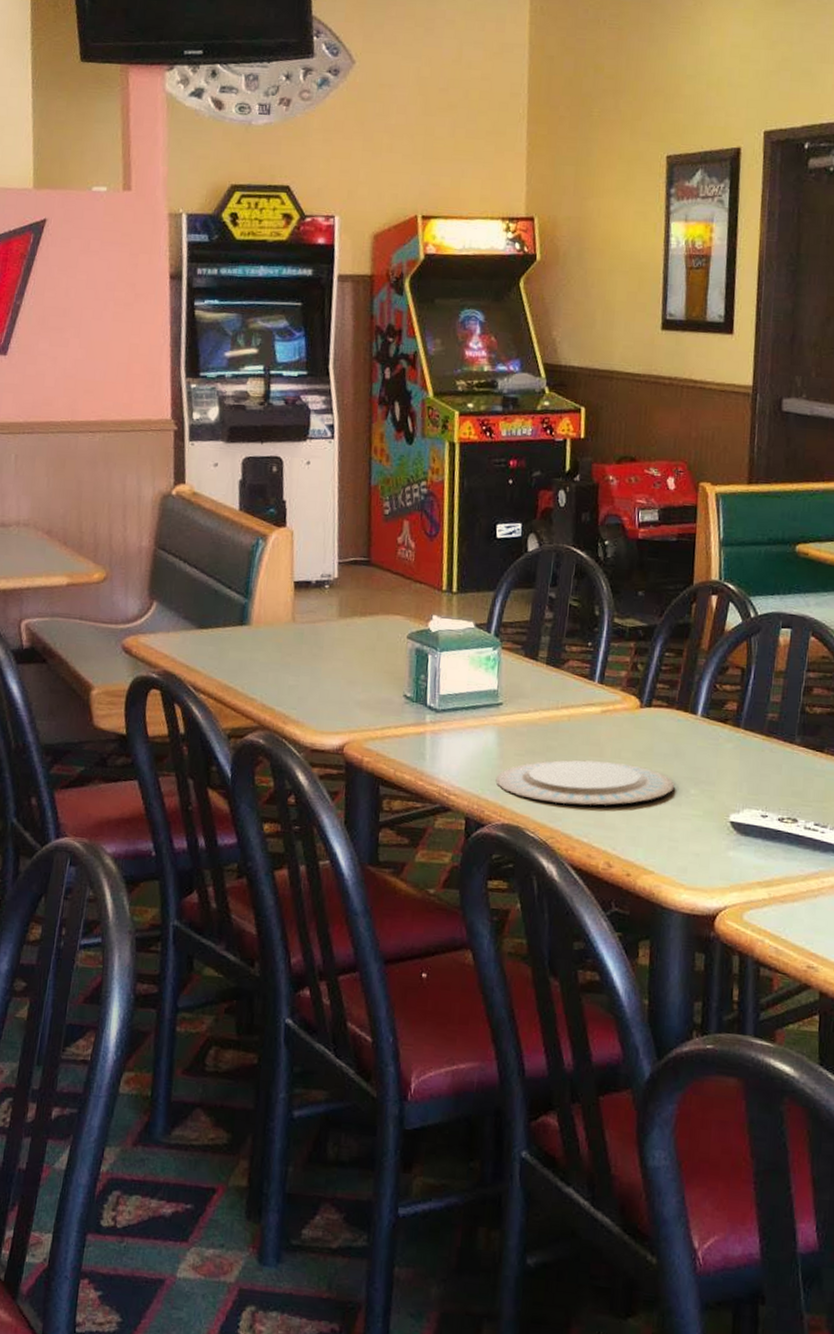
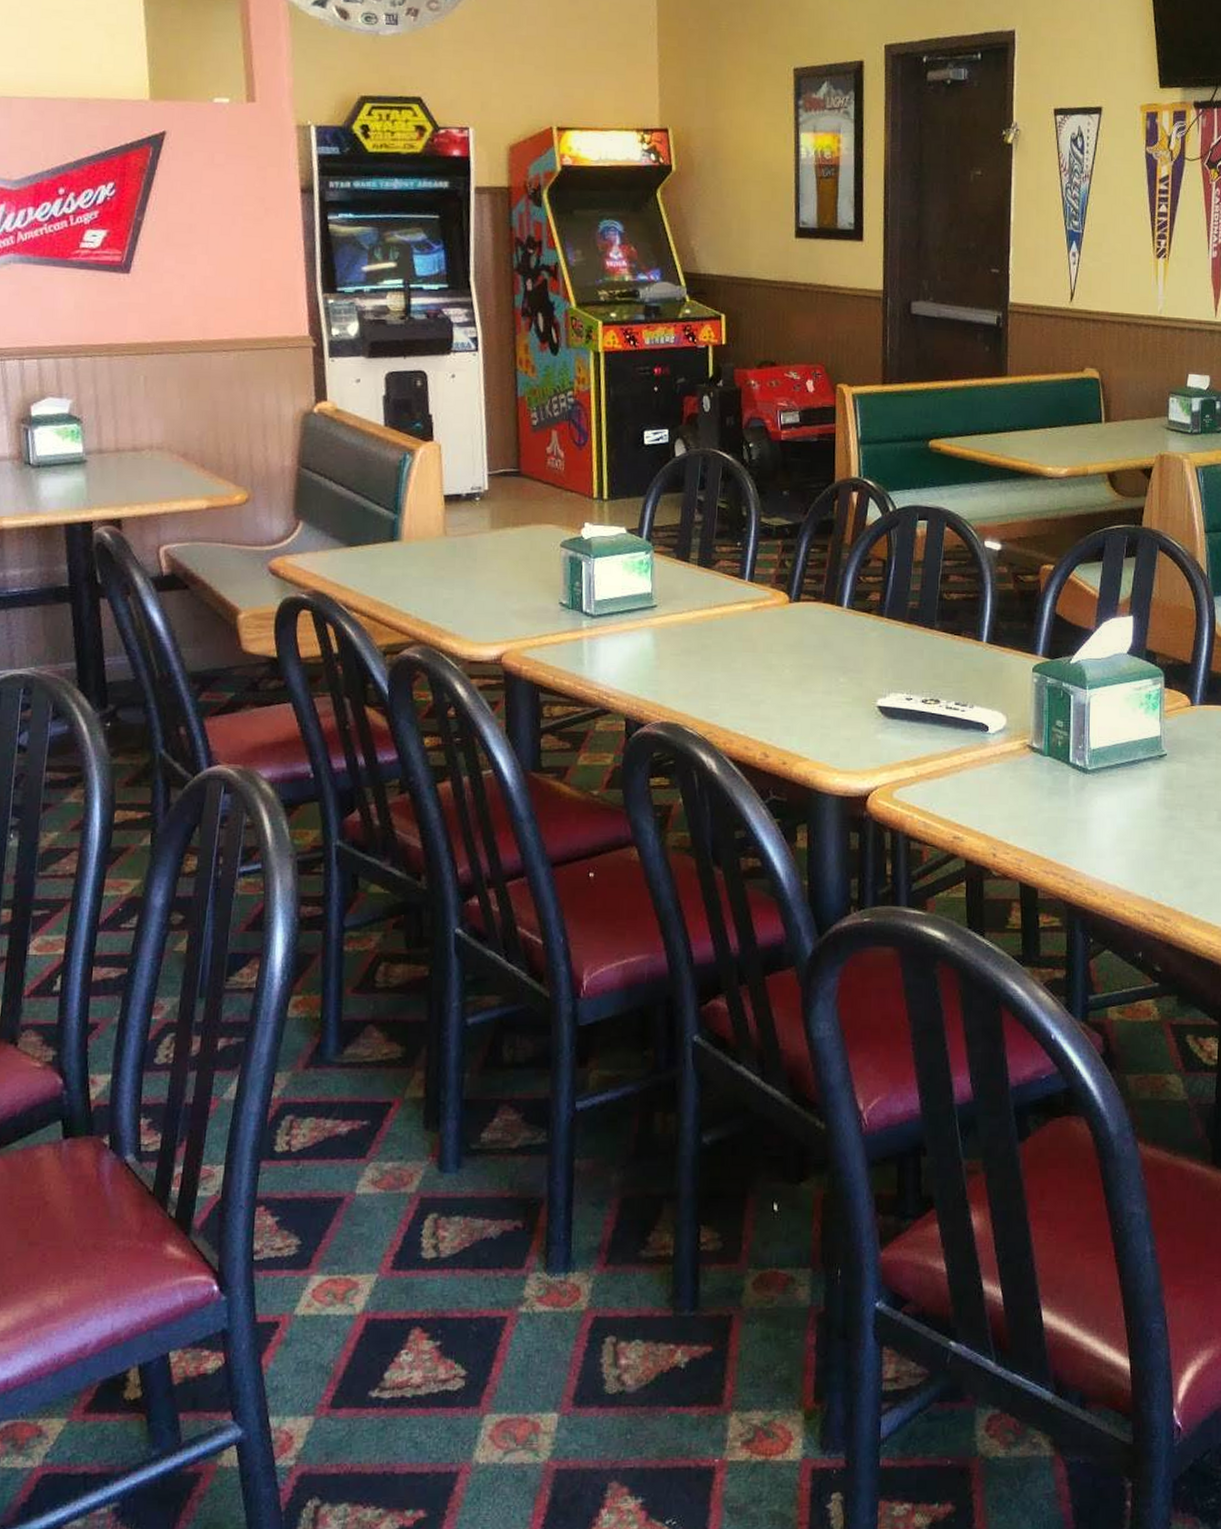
plate: present [496,760,675,806] -> none [653,656,825,700]

